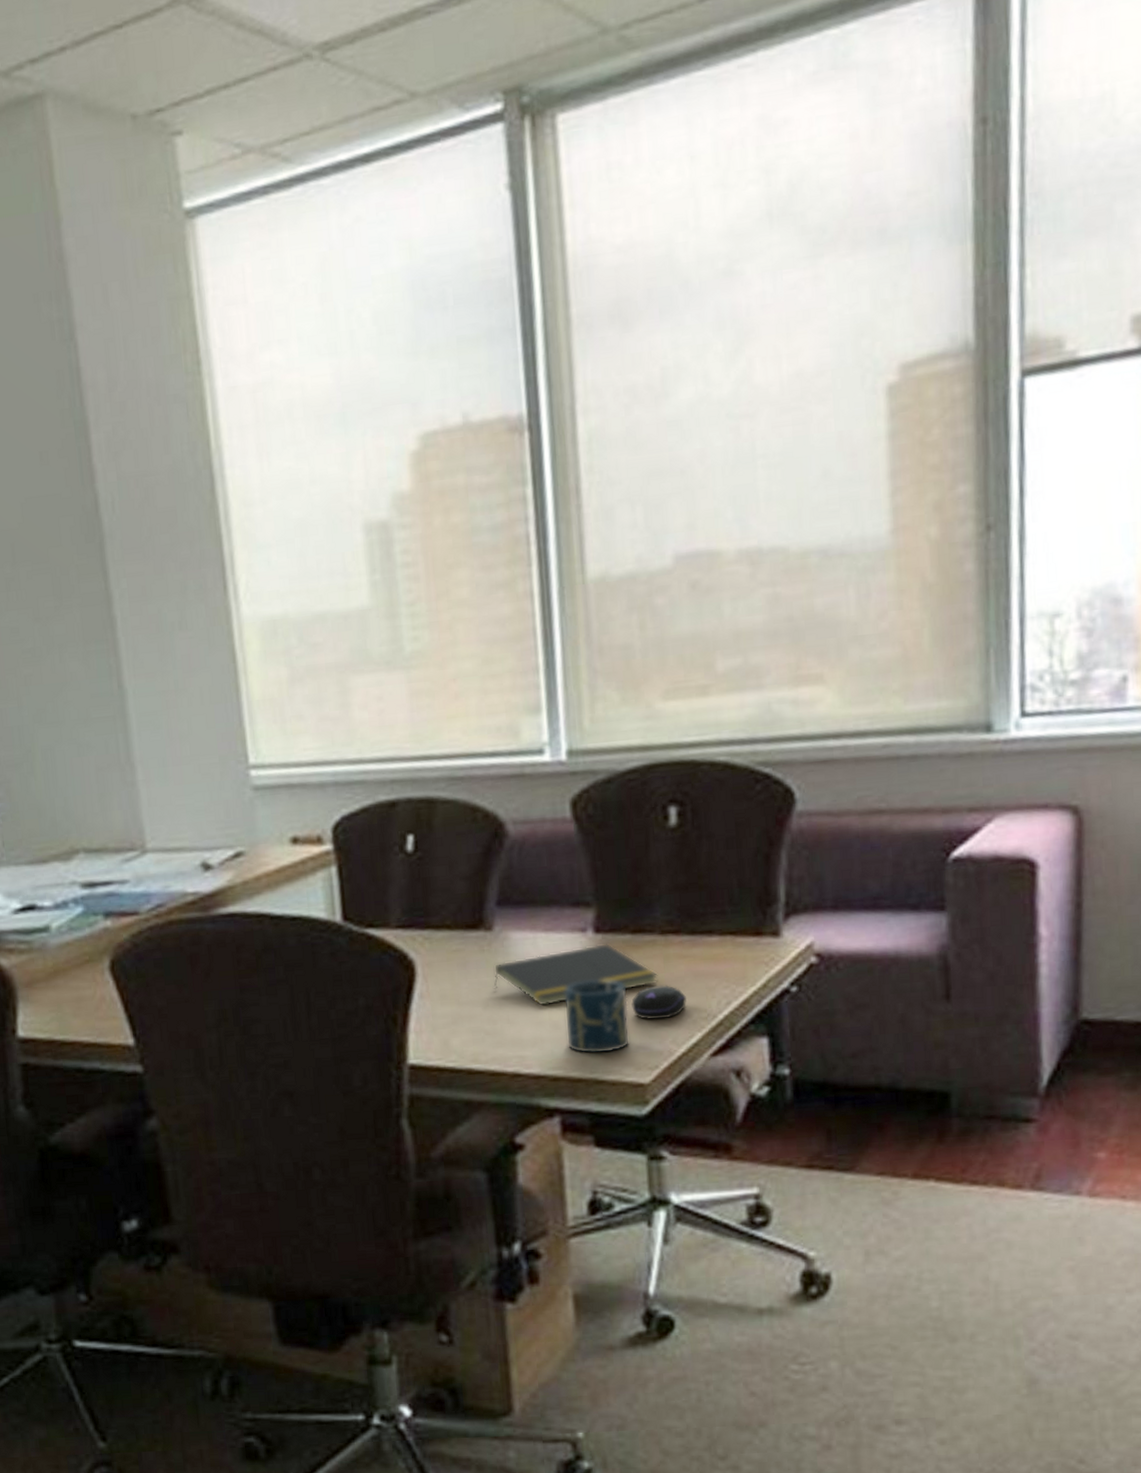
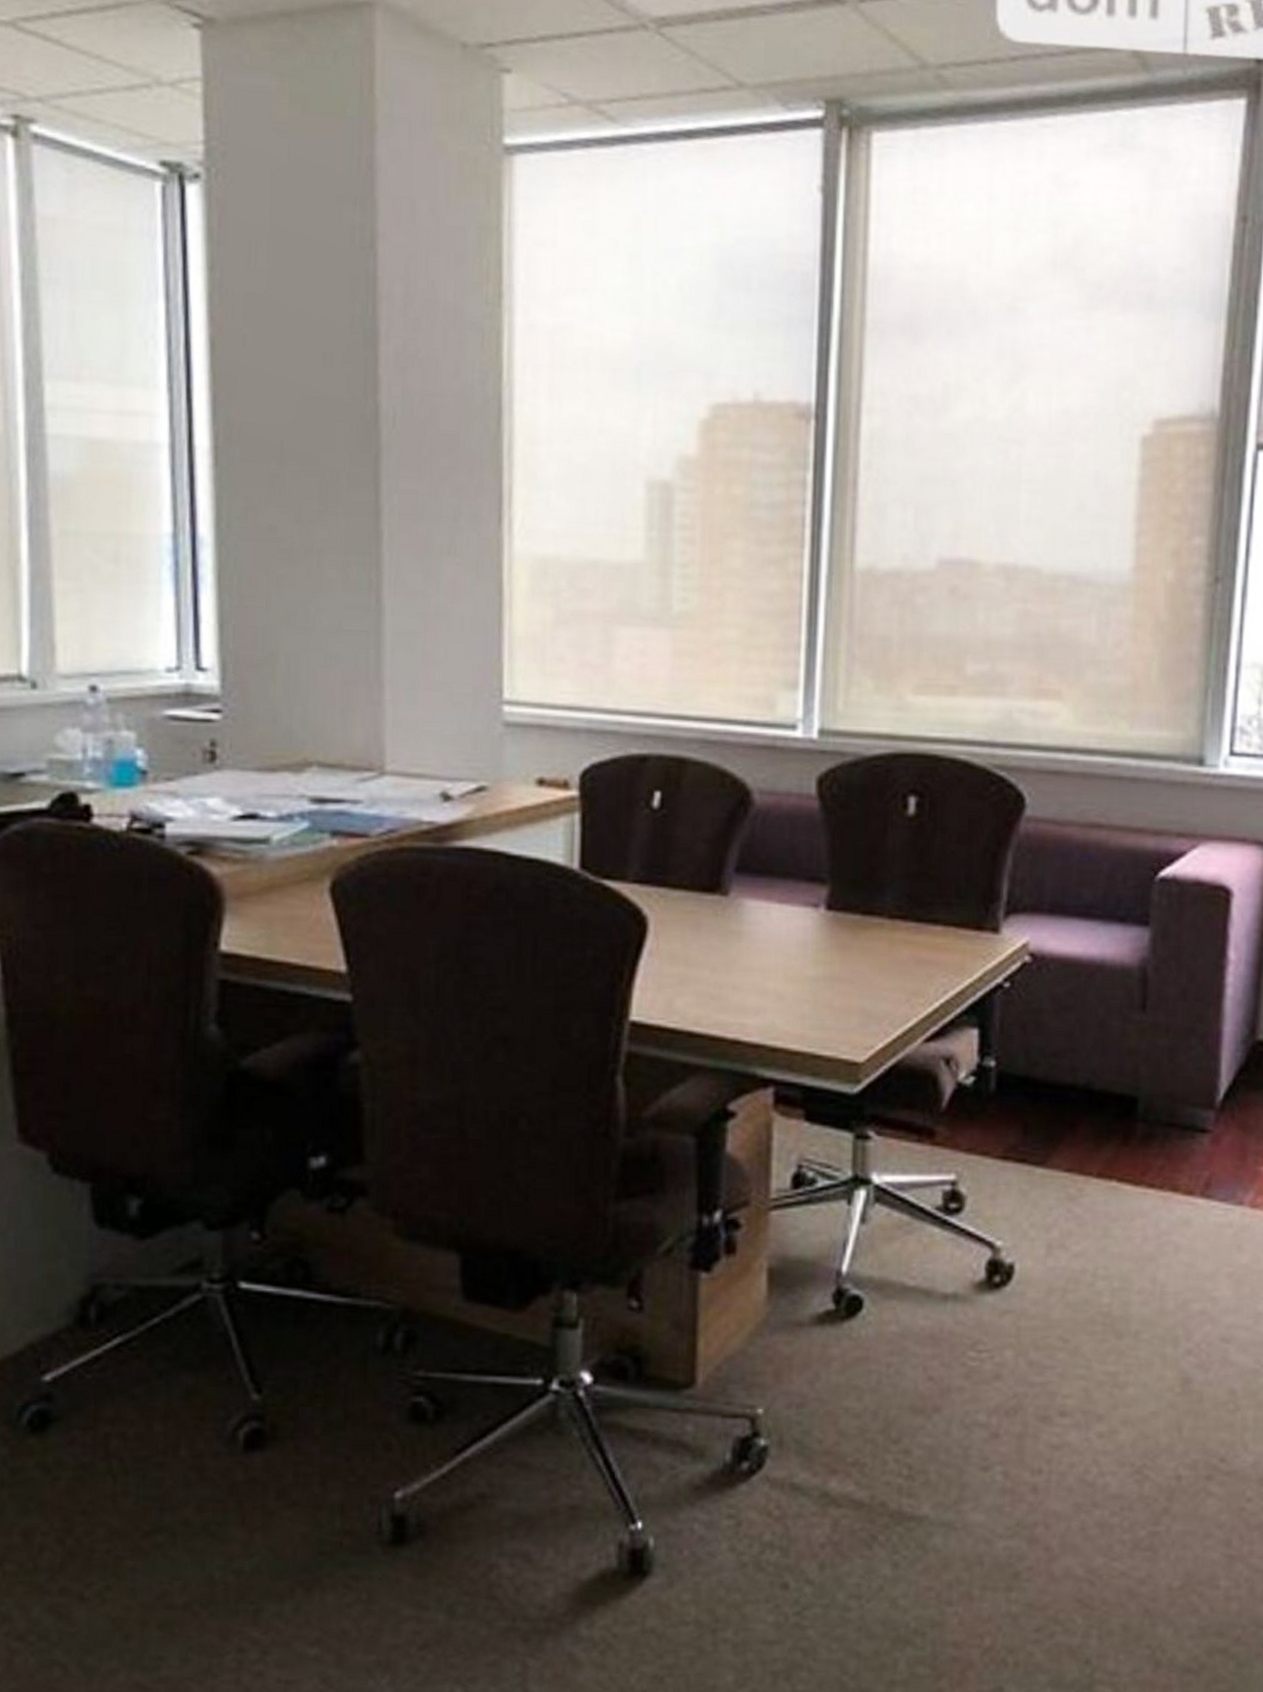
notepad: present [493,943,658,1007] -> none [723,920,882,977]
cup: present [563,980,630,1055] -> none [788,956,852,1030]
computer mouse: present [631,985,686,1019] -> none [854,966,906,1000]

